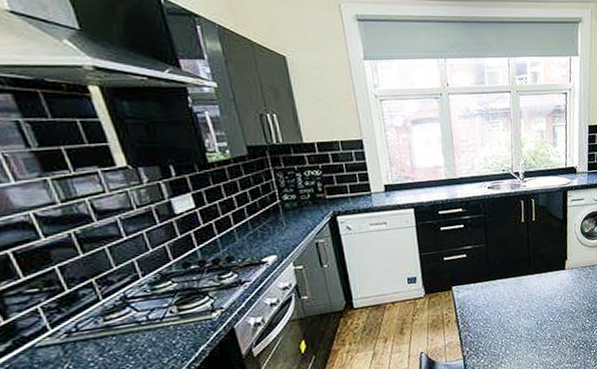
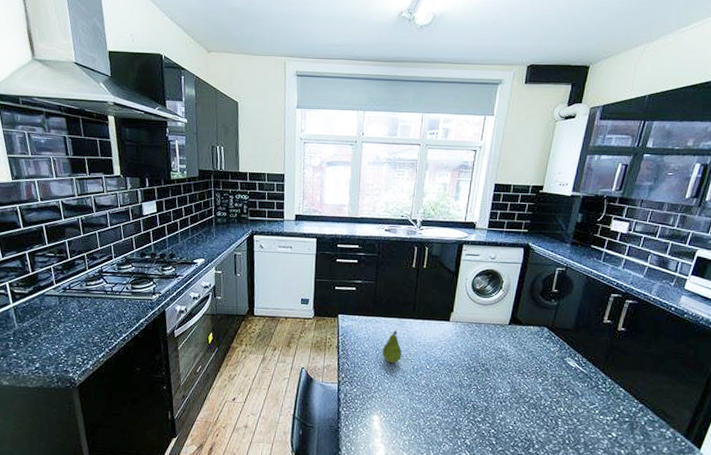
fruit: none [504,290,524,325] -> present [383,331,402,364]

